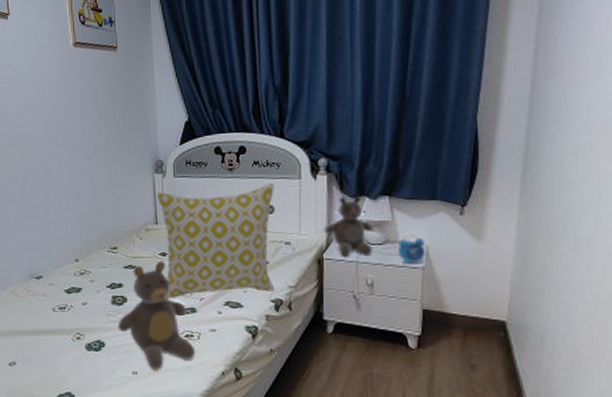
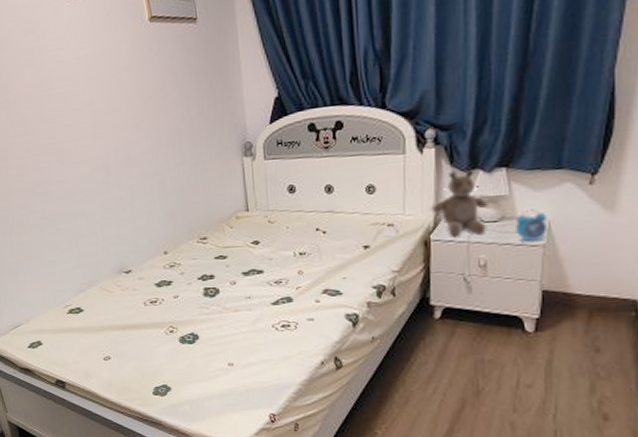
teddy bear: present [117,260,195,371] -> none [211,249,292,362]
pillow: present [157,183,275,299] -> none [247,160,377,290]

